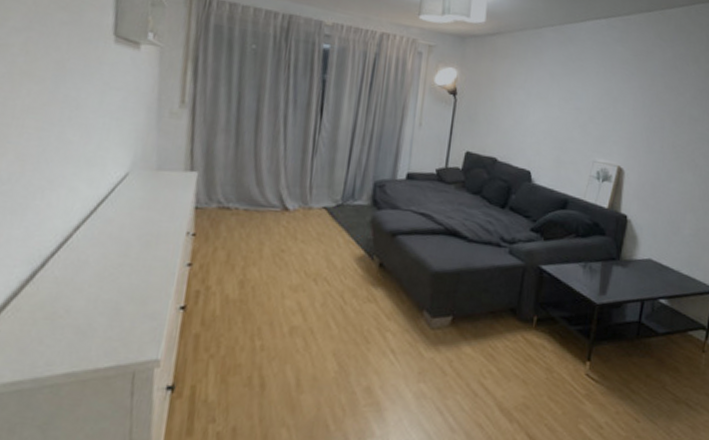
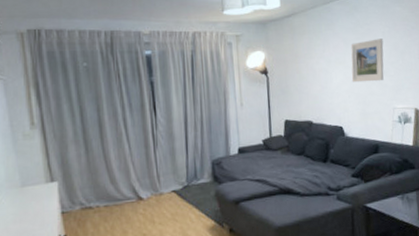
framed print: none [551,78,596,128] -> present [351,39,384,83]

